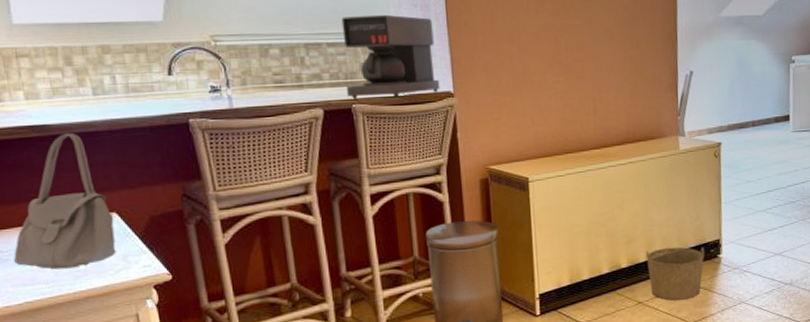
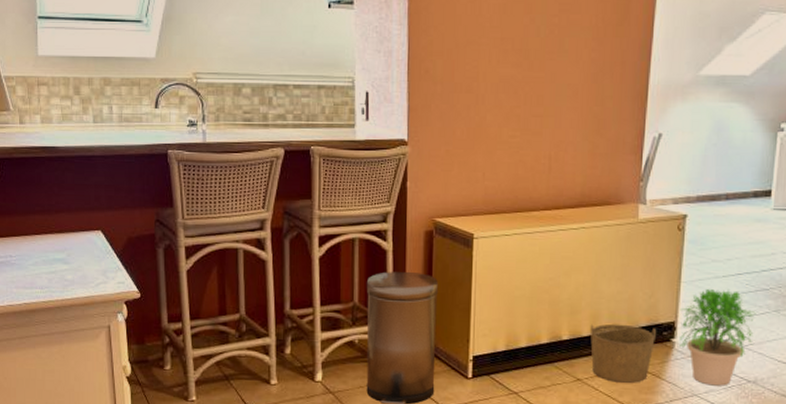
handbag: present [13,132,116,270] -> none [19,155,99,278]
coffee maker: present [341,14,440,99] -> none [307,59,395,142]
potted plant: none [723,205,787,292] -> present [680,288,756,386]

